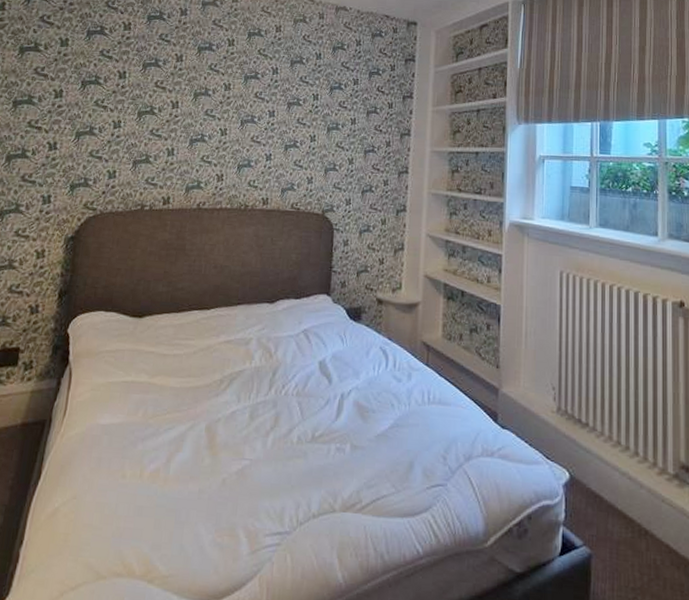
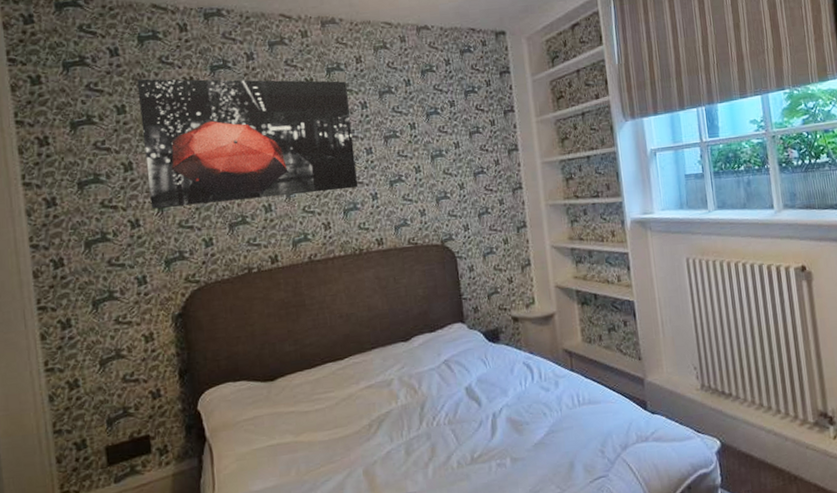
wall art: none [70,18,263,147] -> present [137,78,357,209]

